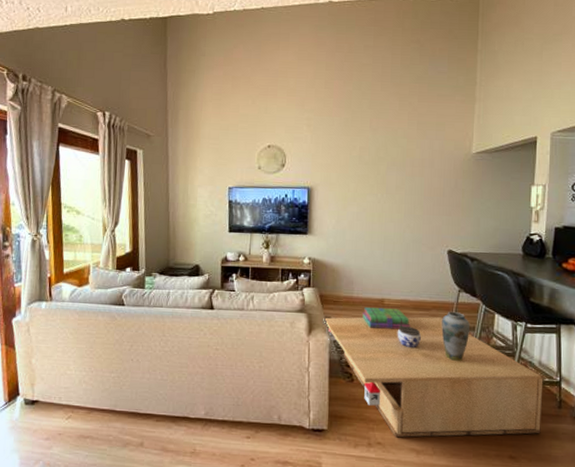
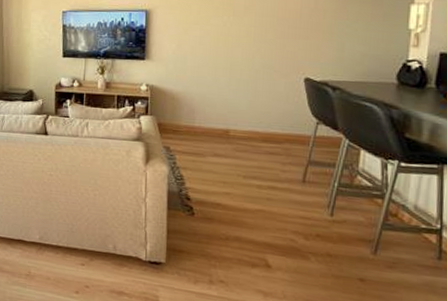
coffee table: present [323,316,544,438] -> none [161,147,420,286]
stack of books: present [363,307,410,330] -> none [205,138,259,163]
jar: present [398,326,421,349] -> none [244,159,271,184]
vase: present [441,311,471,362] -> none [295,145,331,201]

